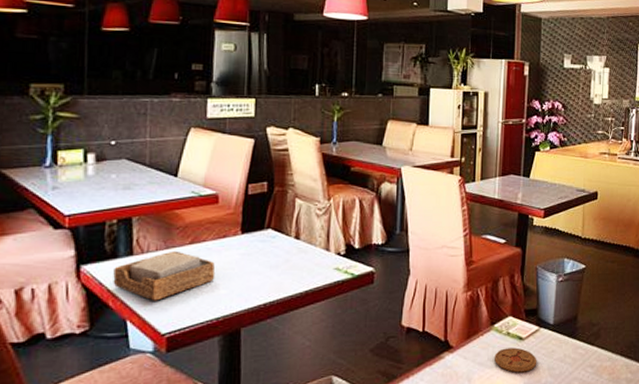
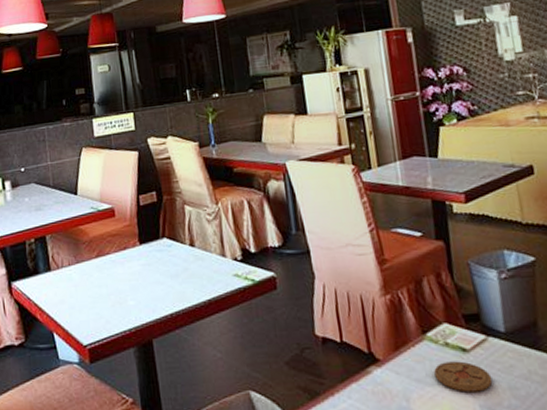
napkin holder: present [113,250,216,301] -> none [37,264,123,314]

